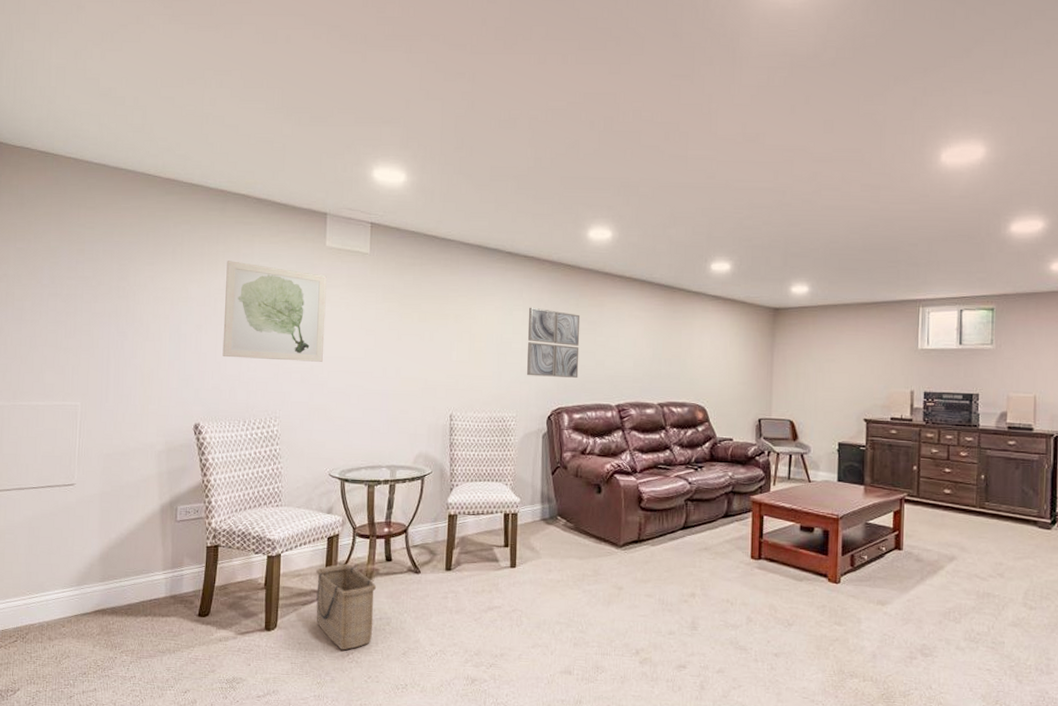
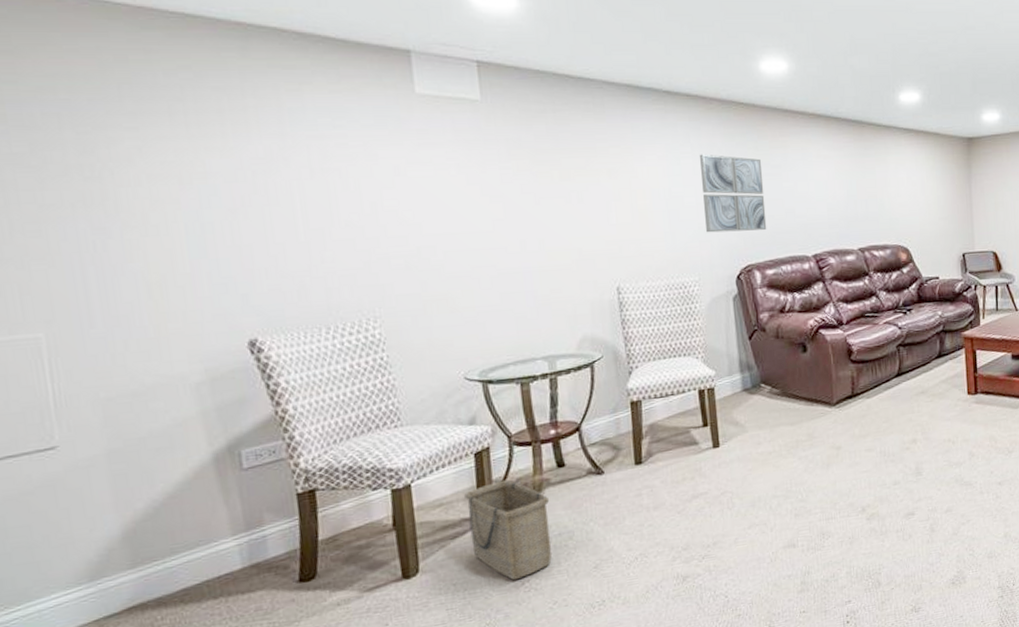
wall art: present [222,261,327,362] -> none [263,118,434,248]

